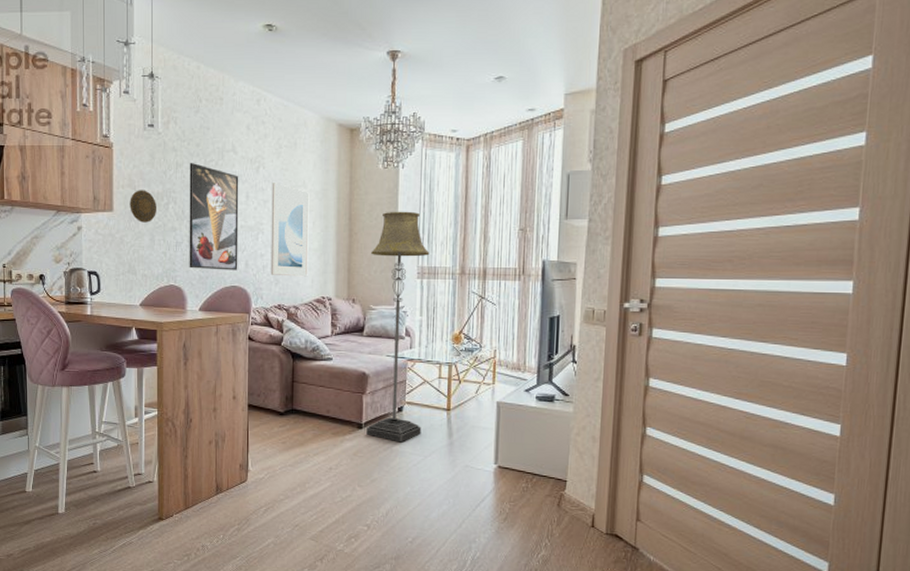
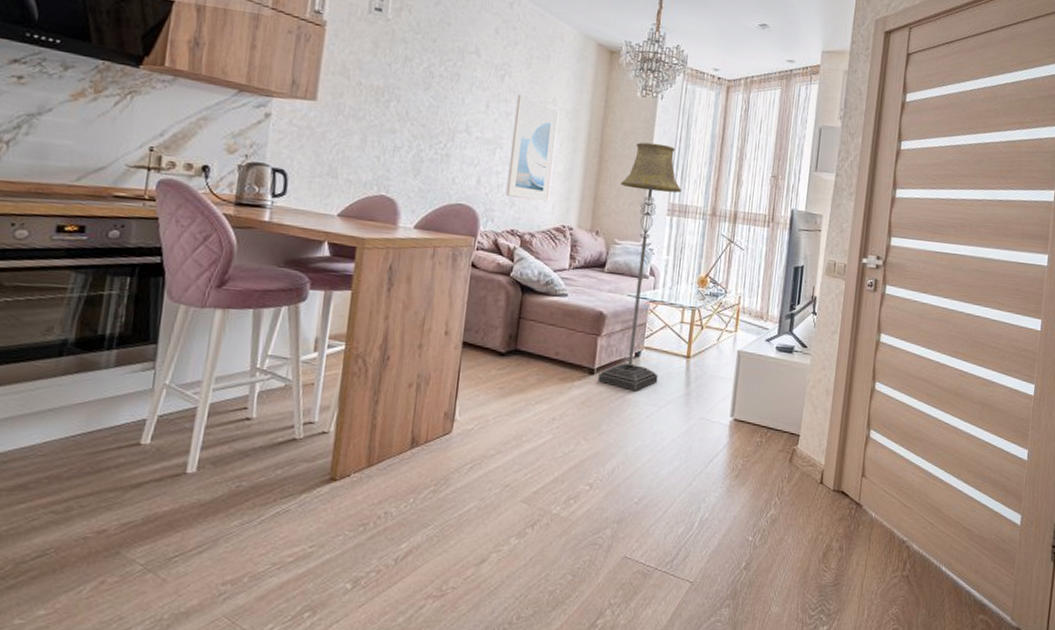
decorative plate: present [130,190,157,223] -> none [339,80,375,120]
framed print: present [189,163,239,271] -> none [407,59,480,187]

